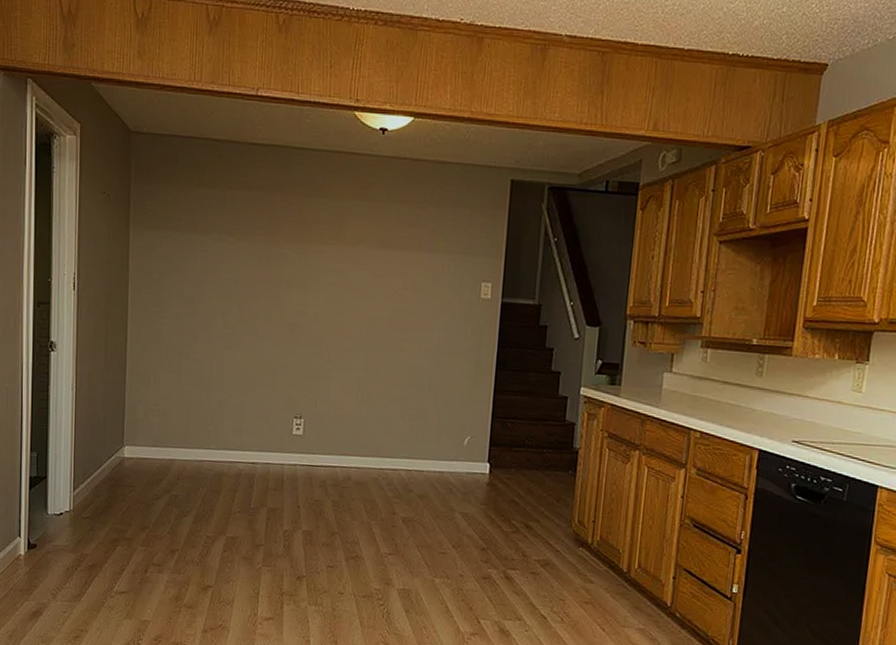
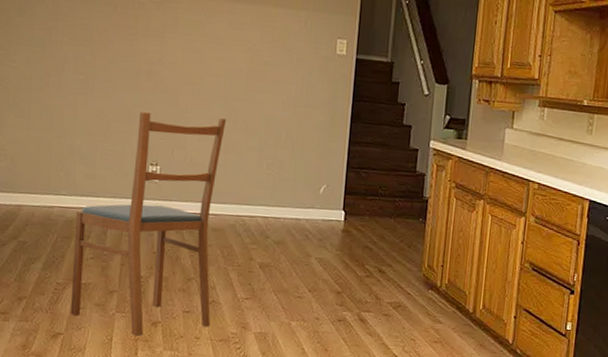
dining chair: none [219,365,370,590] -> present [70,112,227,336]

